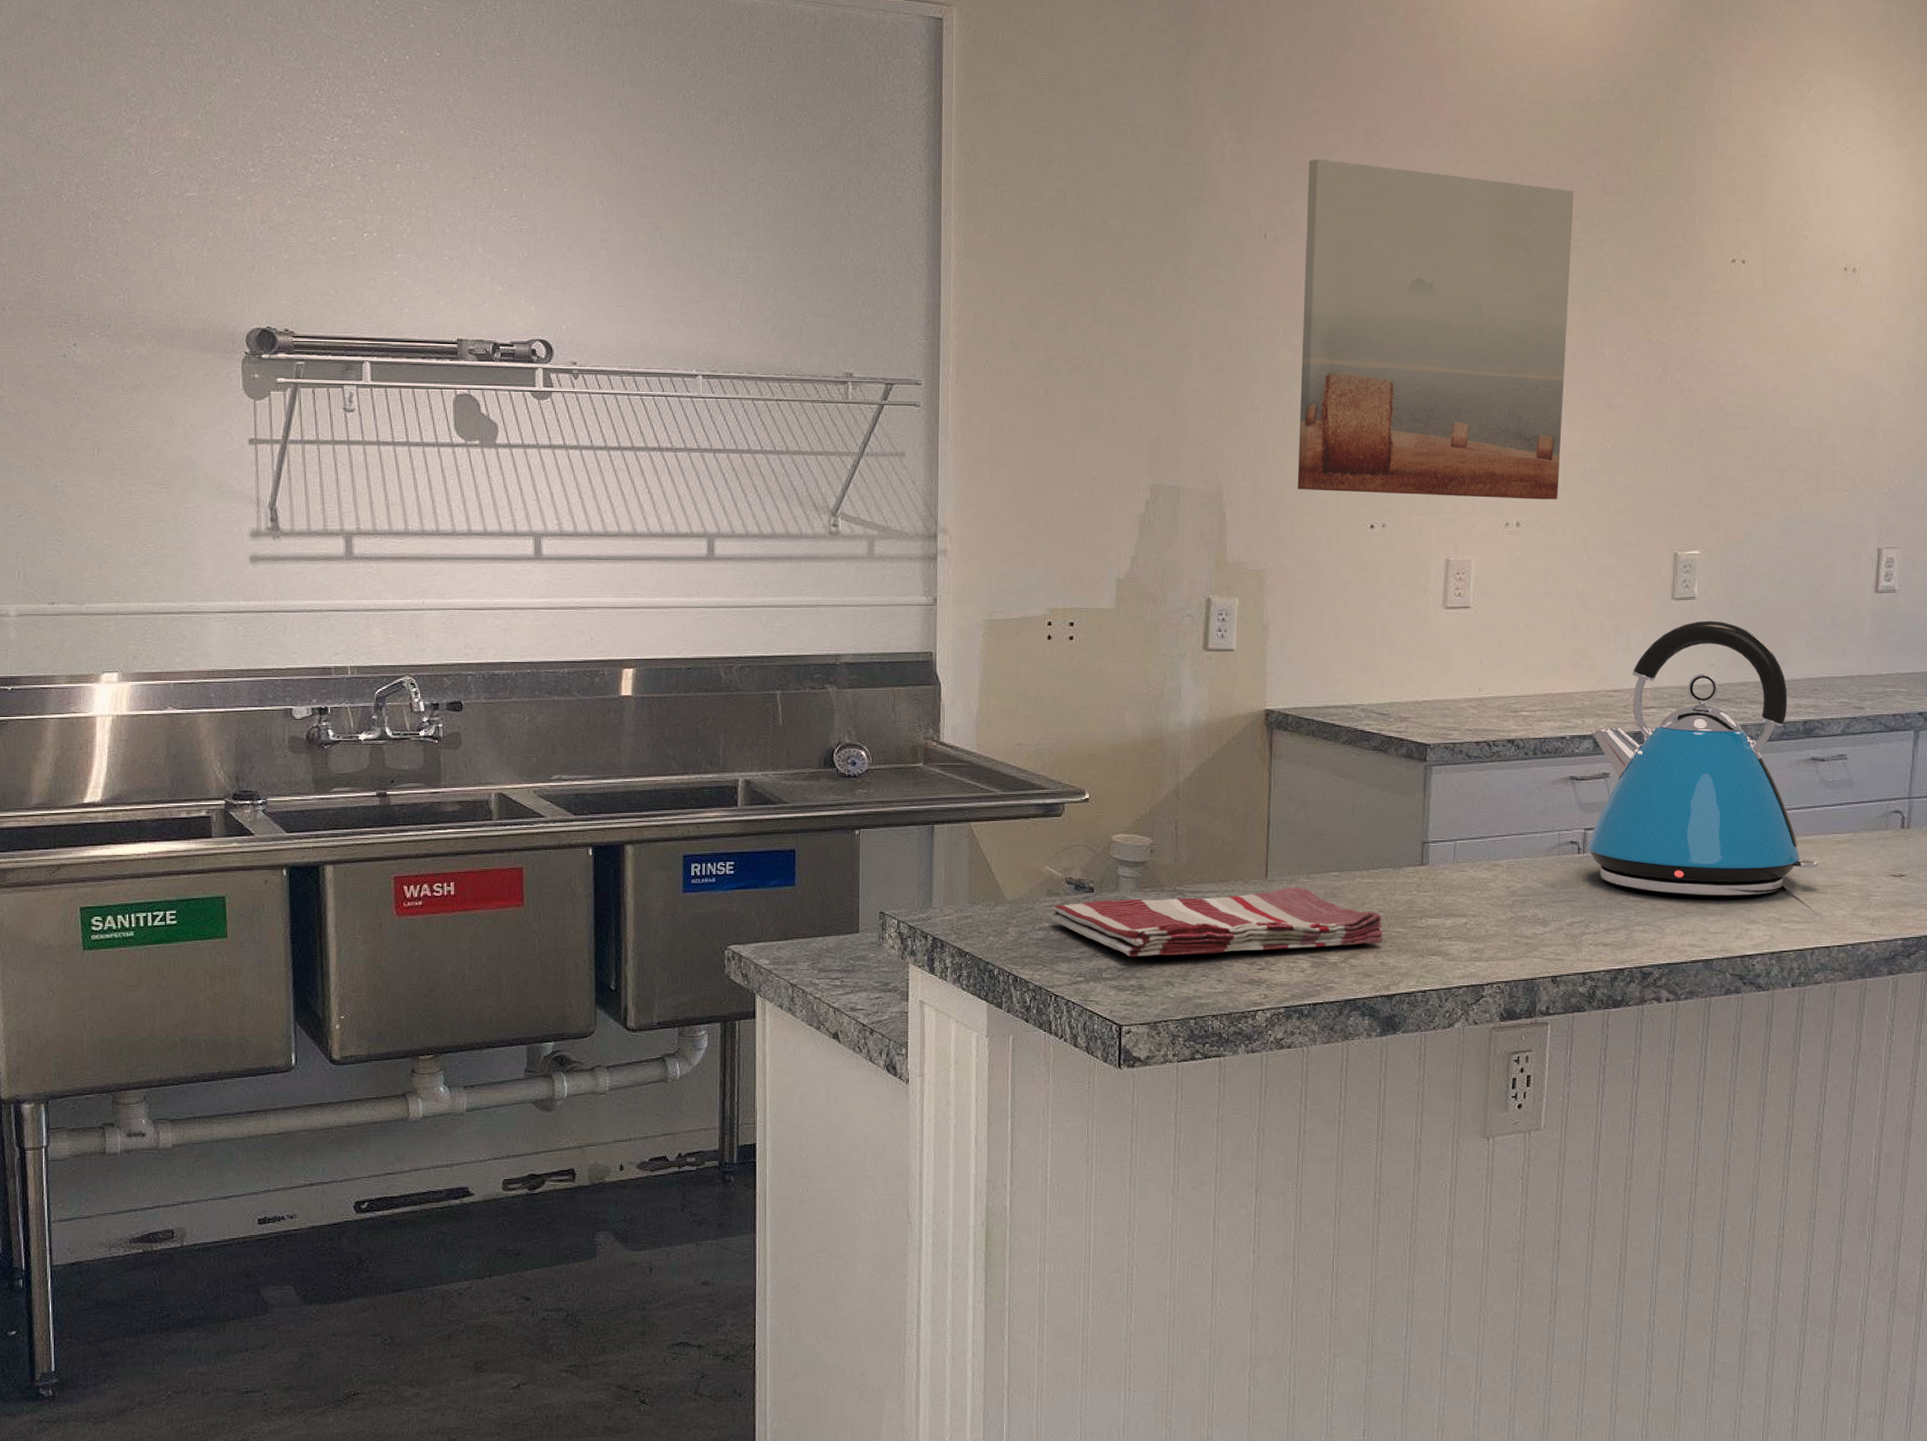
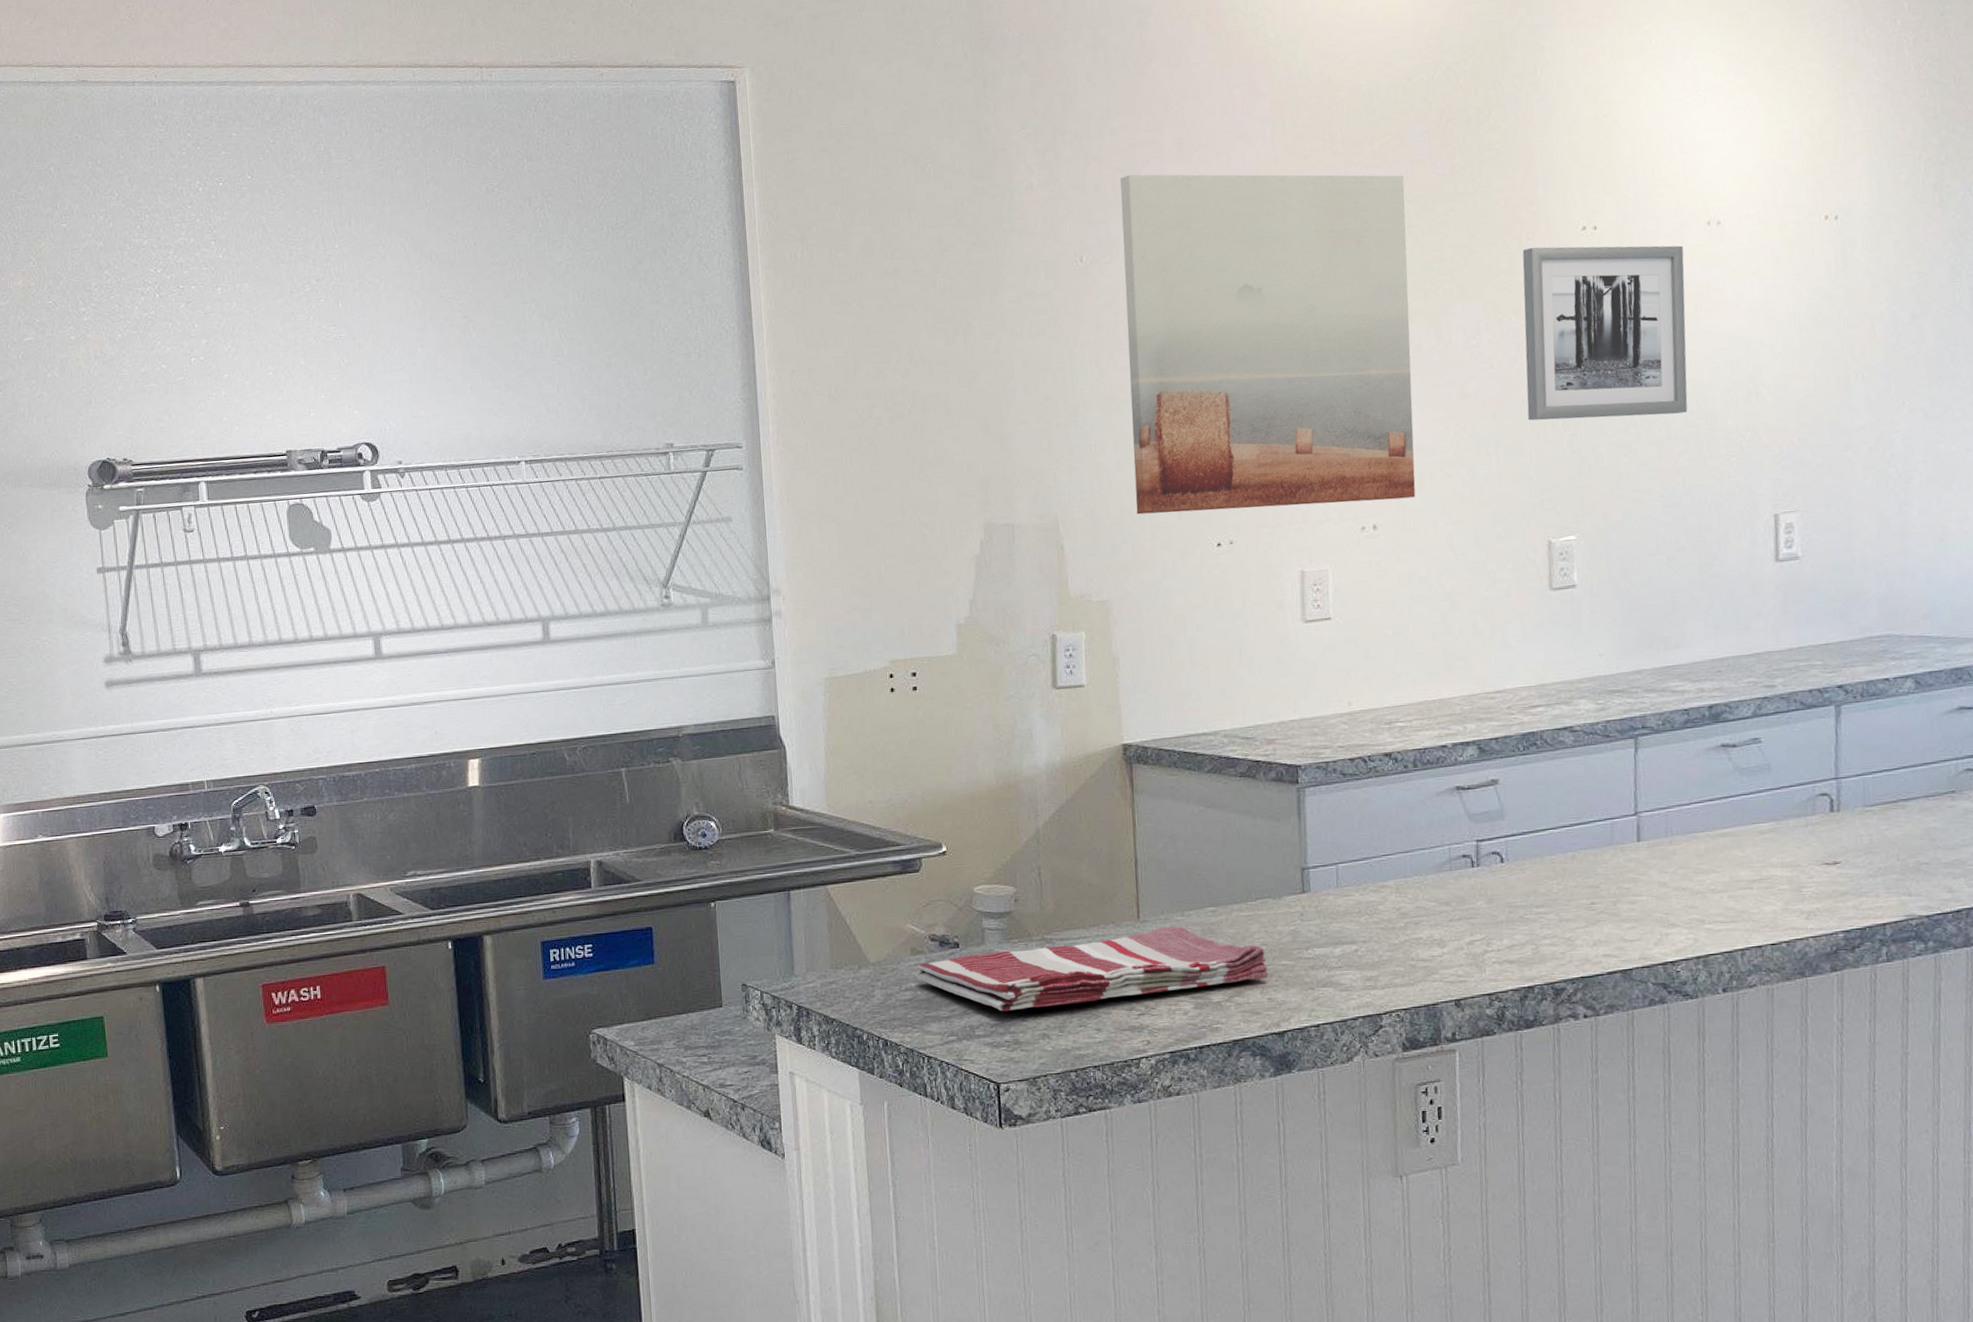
kettle: present [1587,620,1818,897] -> none [1475,608,1741,903]
wall art: none [1667,273,1821,445] -> present [1522,245,1688,421]

